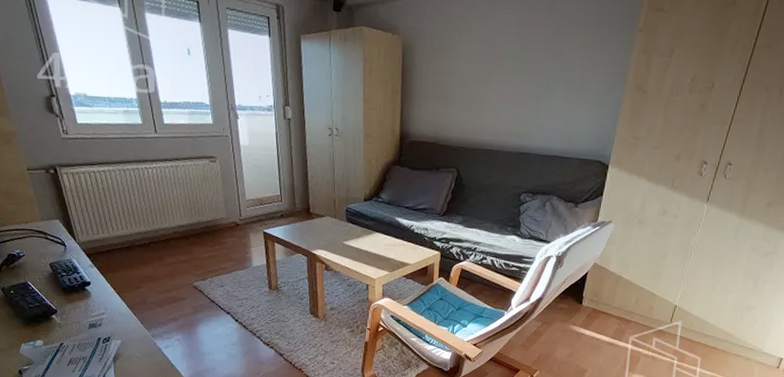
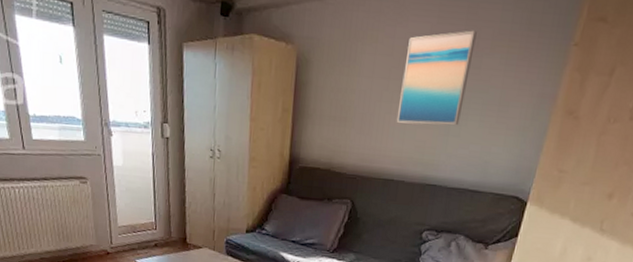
wall art: none [492,20,557,102] -> present [396,30,477,126]

